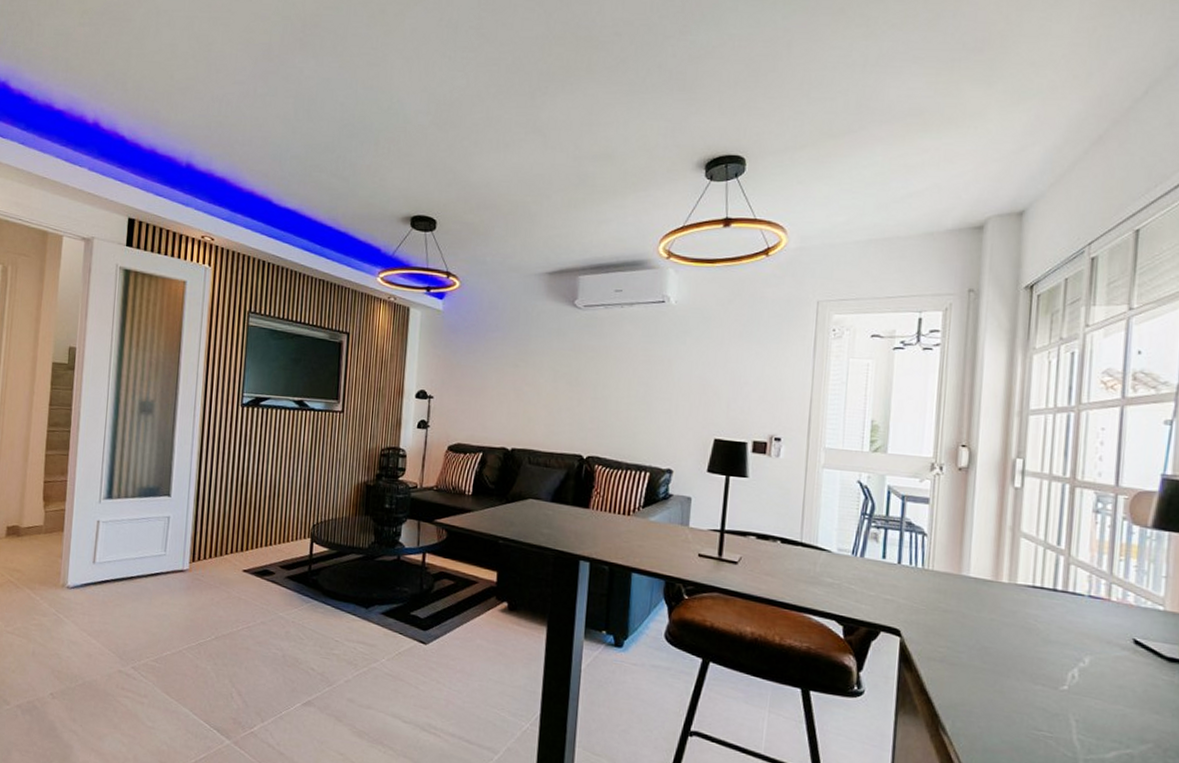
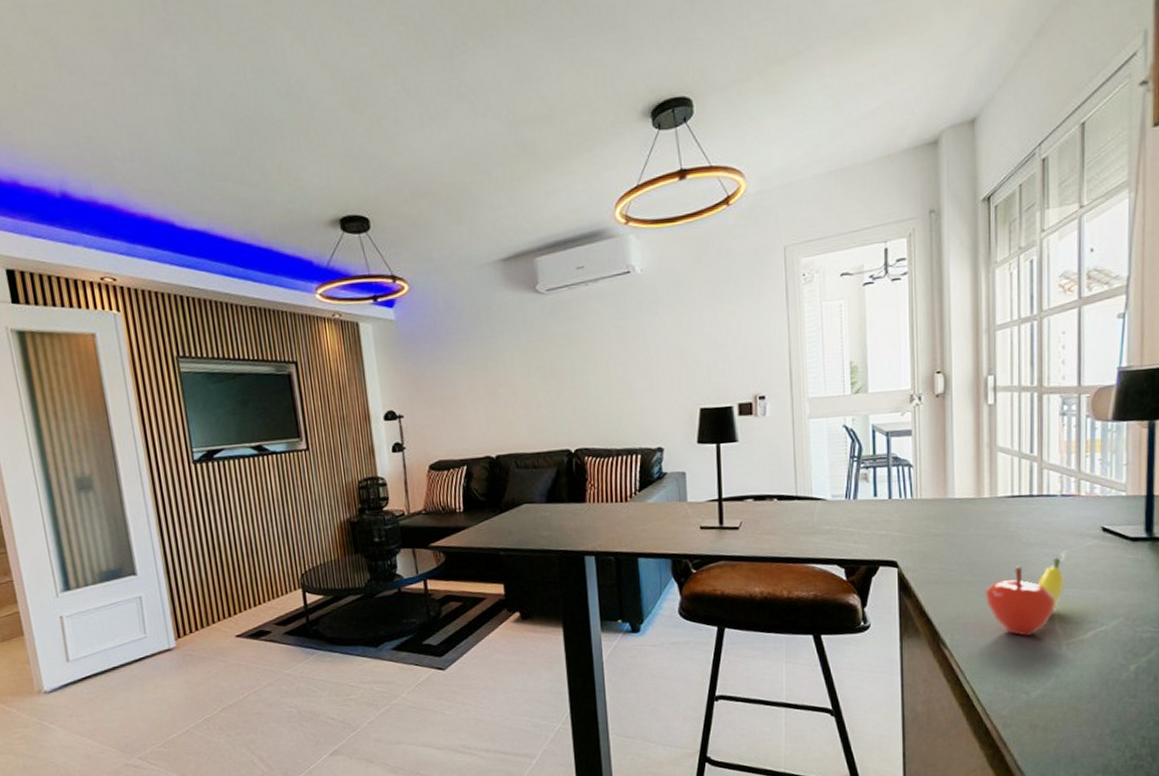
fruit: none [993,661,1088,741] -> present [984,557,1066,636]

